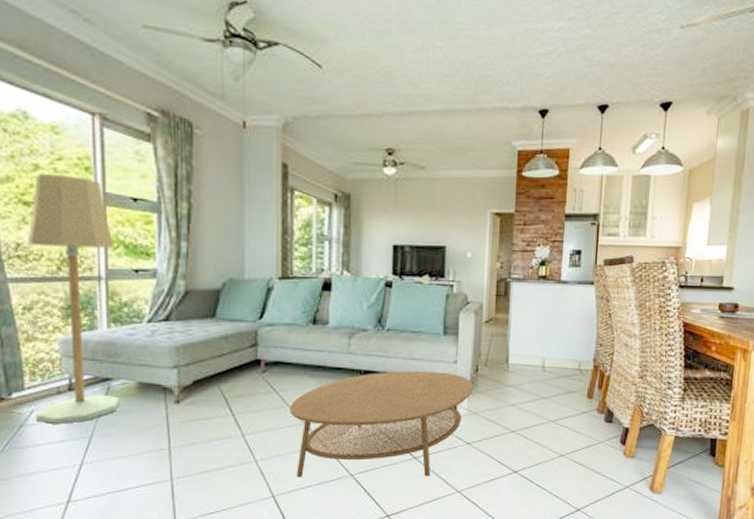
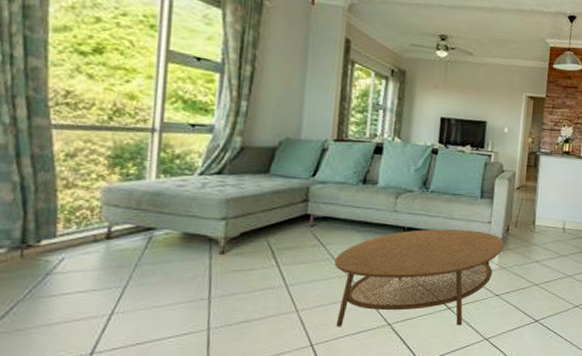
floor lamp: present [26,174,120,424] -> none [65,27,173,273]

